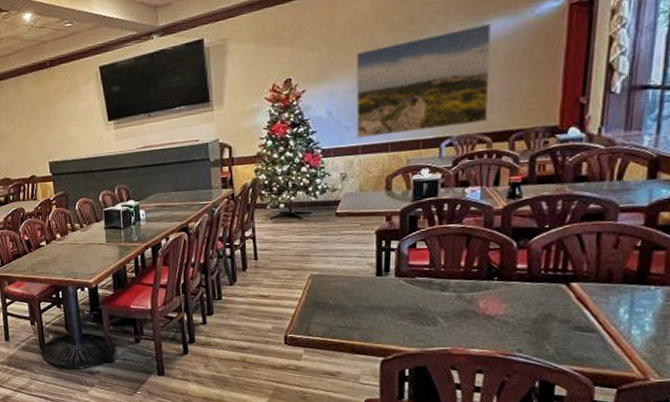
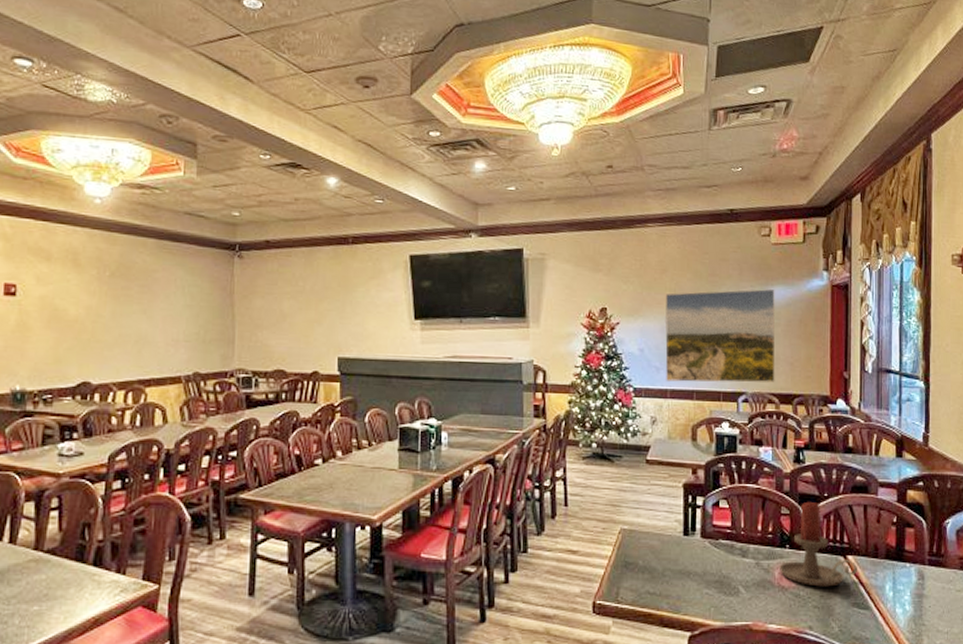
candle holder: none [484,234,585,314] -> present [778,501,858,587]

